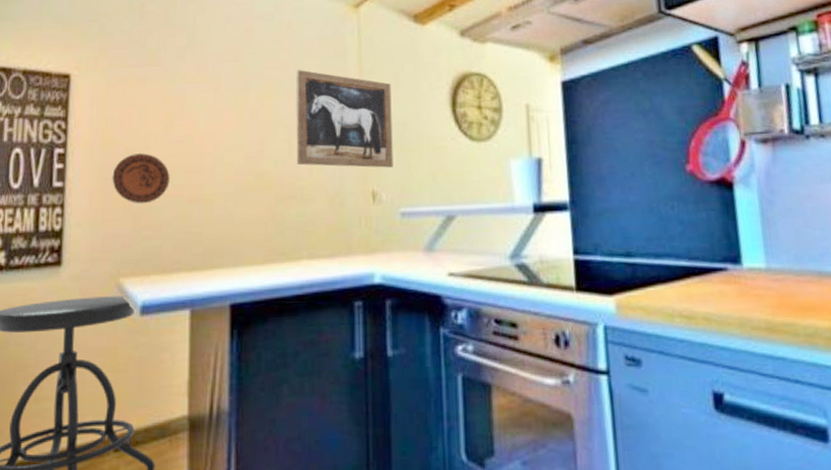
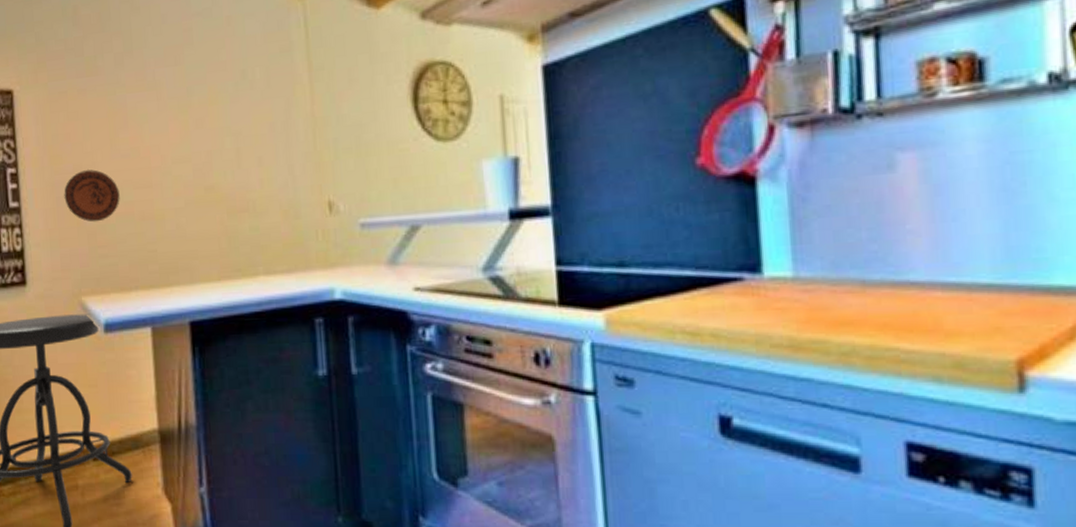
wall art: present [296,70,394,168] -> none [239,70,350,176]

